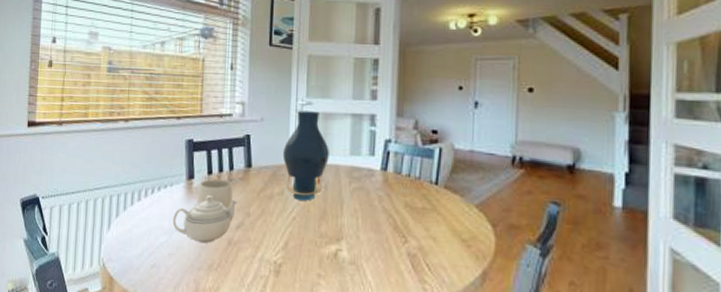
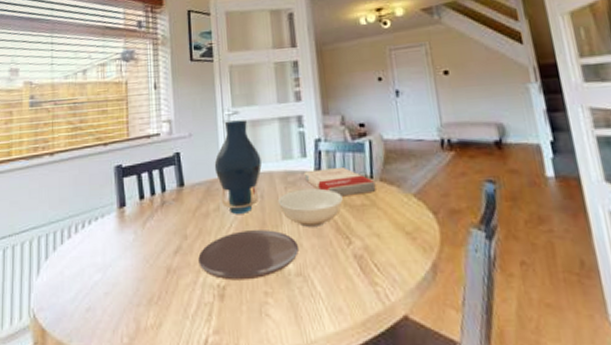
teapot: present [172,194,237,244] -> none [106,221,173,276]
mug: present [197,178,233,210] -> none [130,202,167,235]
plate: none [258,216,356,262] -> present [198,230,299,281]
bowl: none [340,185,405,223] -> present [277,188,343,227]
book: none [369,169,439,199] -> present [303,166,376,197]

